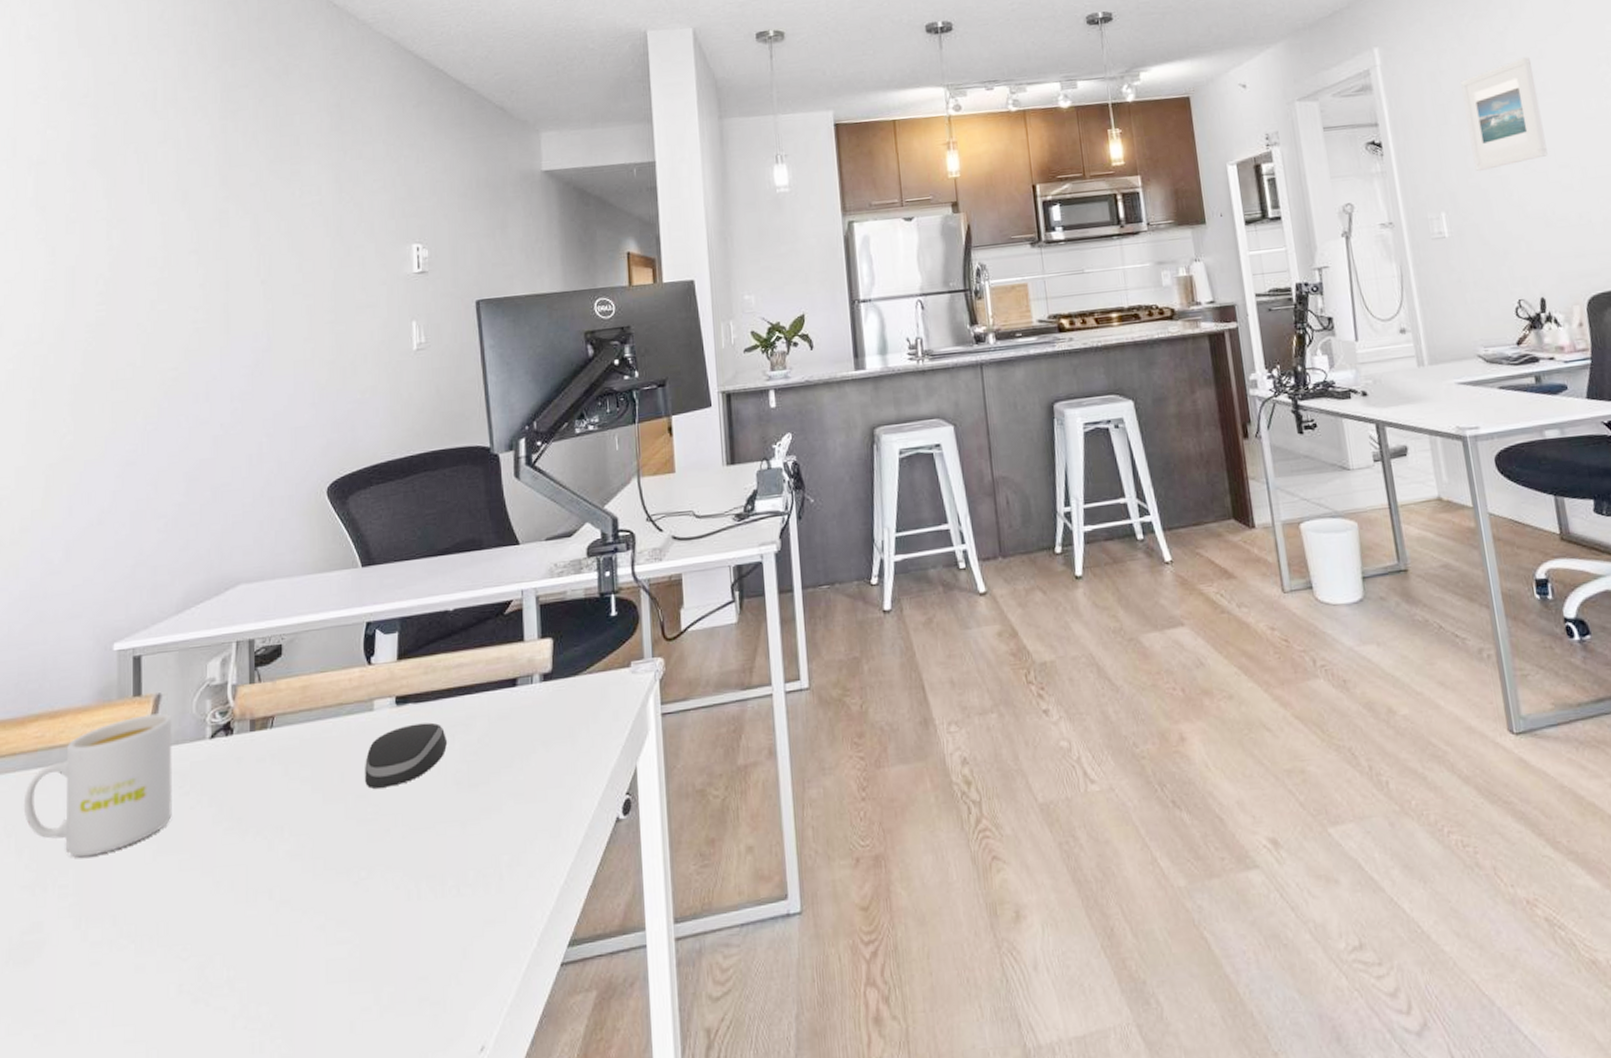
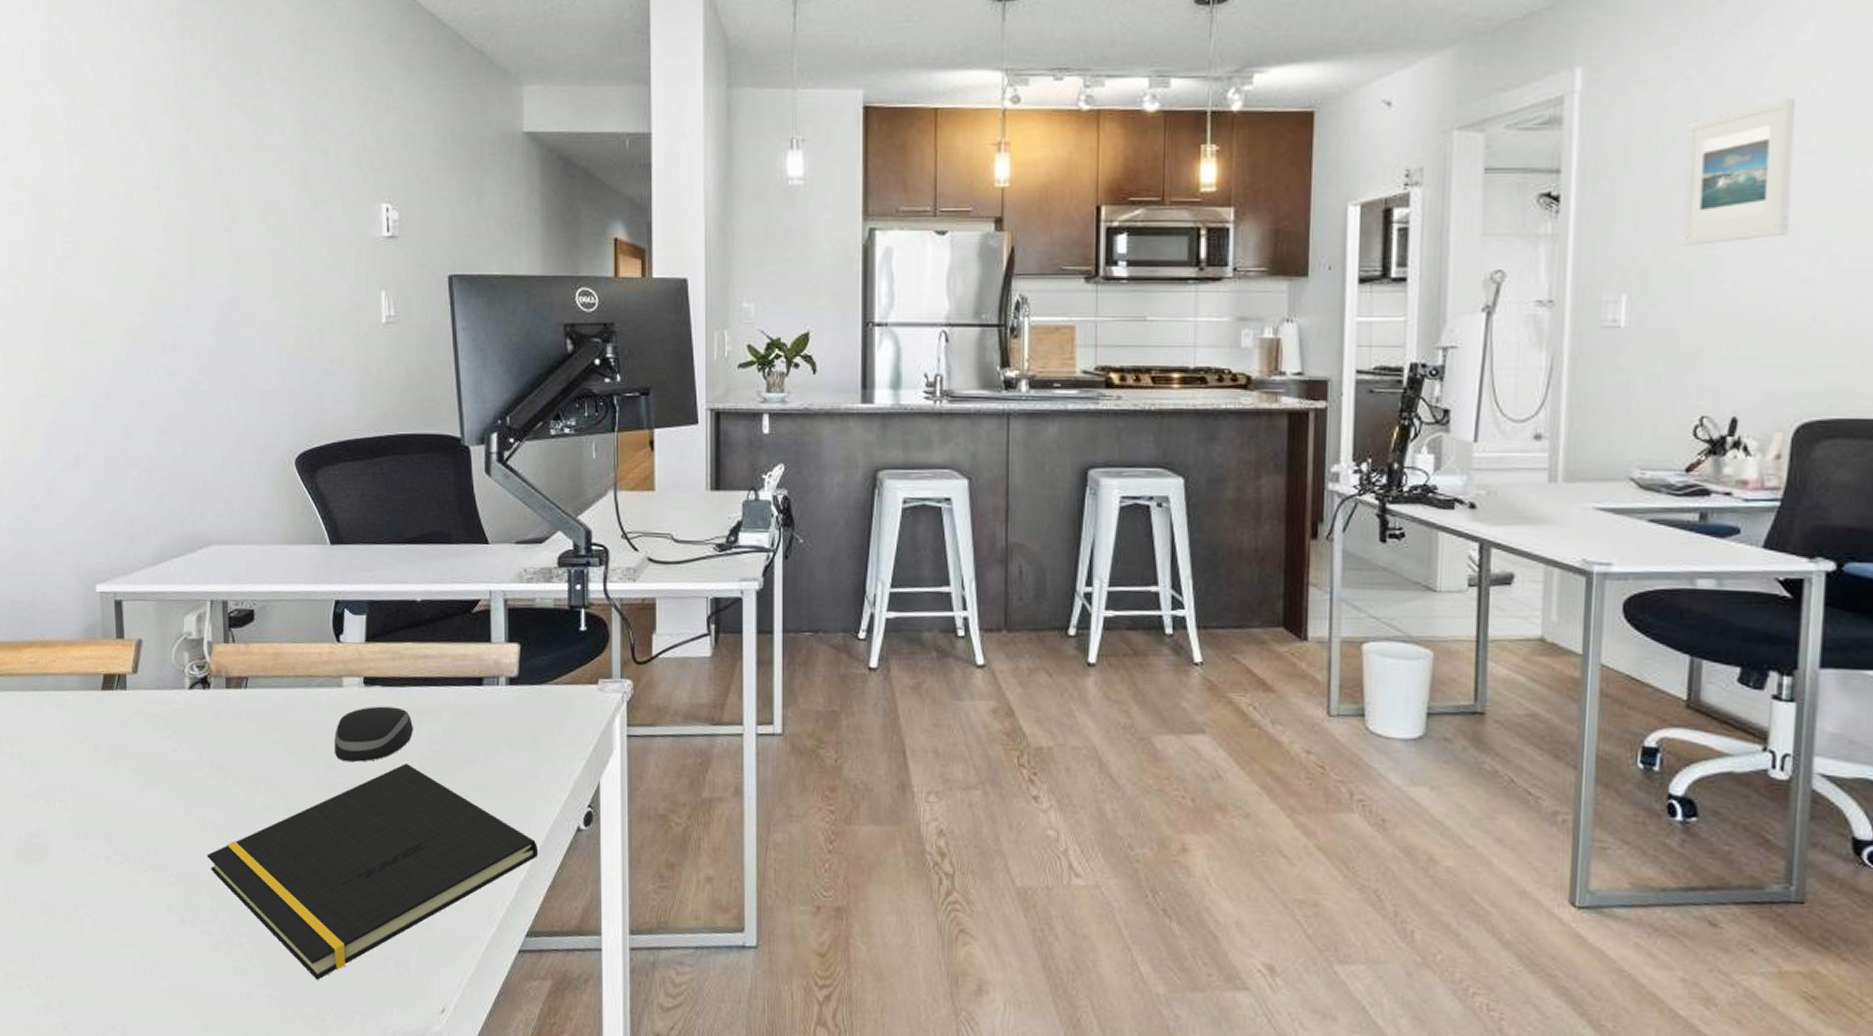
mug: present [23,712,172,857] -> none [23,656,157,778]
notepad: none [224,780,578,1041] -> present [206,764,539,980]

